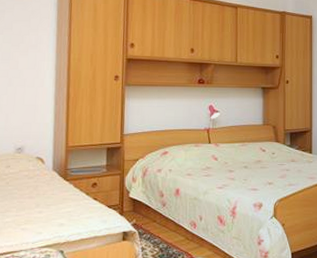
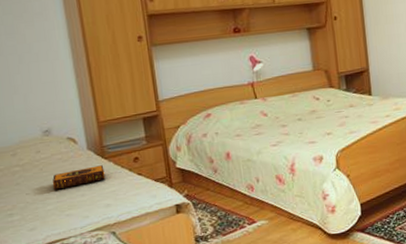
hardback book: none [14,186,64,204] -> present [52,165,106,190]

